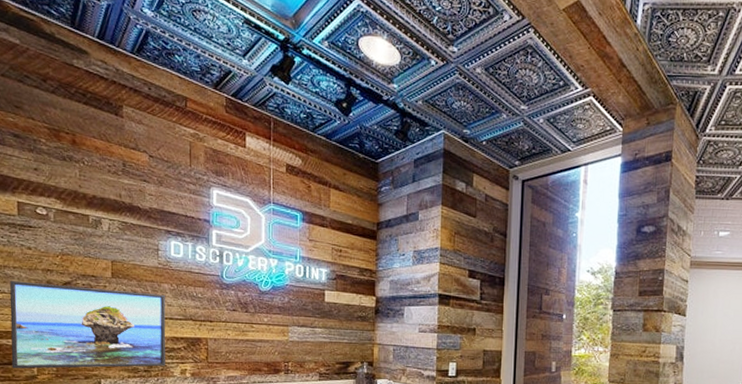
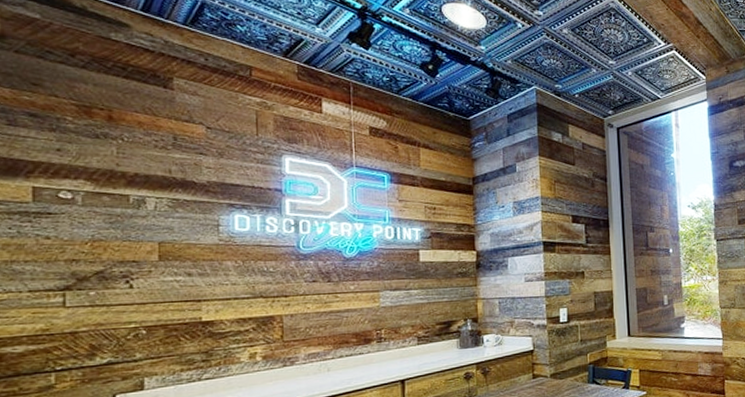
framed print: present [10,281,166,369] -> none [18,273,230,381]

